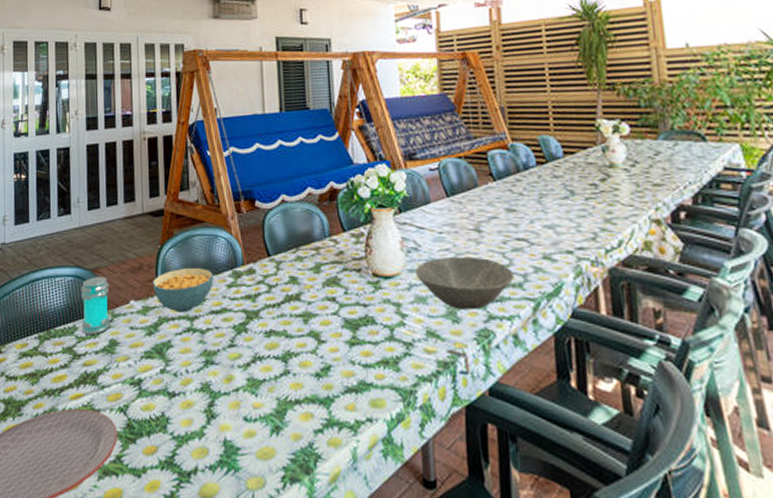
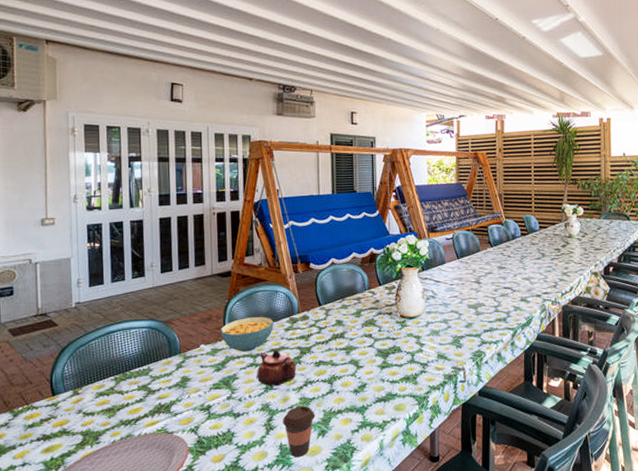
jar: present [80,277,111,334] -> none [154,327,183,374]
teapot: none [194,310,242,360] -> present [257,349,296,387]
coffee cup: none [226,389,267,460] -> present [282,405,315,457]
bowl: present [415,256,514,310] -> none [432,301,501,338]

